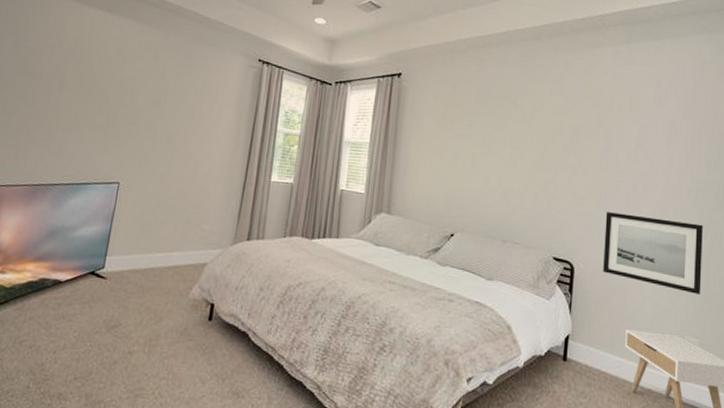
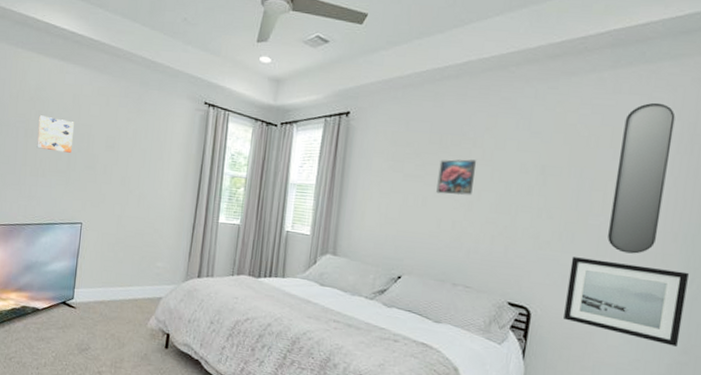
wall art: none [72,67,117,107] -> present [37,115,74,153]
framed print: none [483,120,518,154] -> present [436,159,476,196]
home mirror: none [635,73,679,208] -> present [608,102,676,254]

